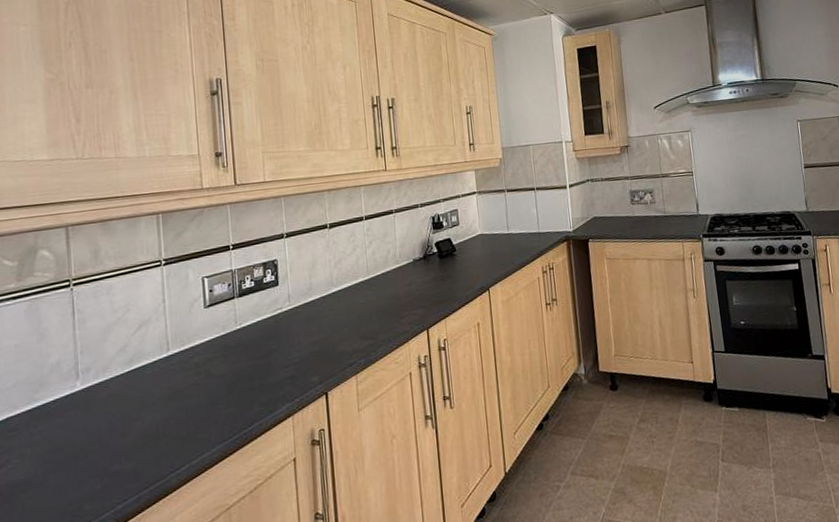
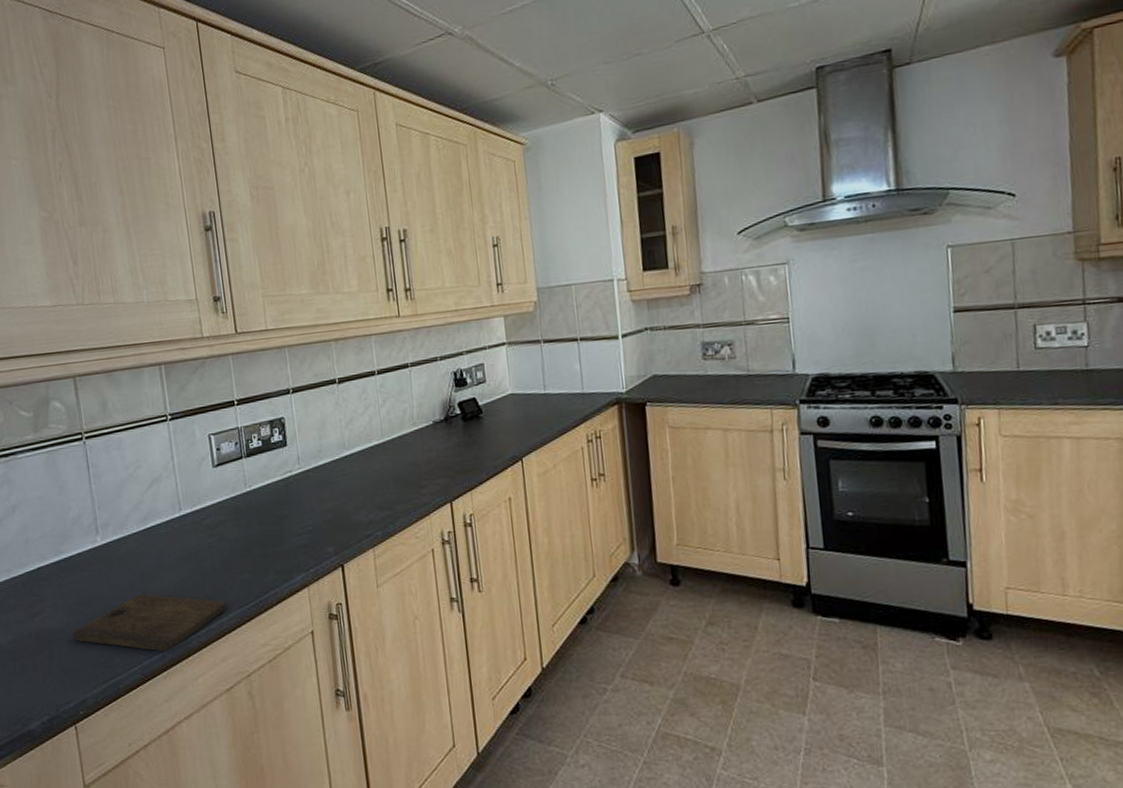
cutting board: none [39,436,209,494] -> present [72,594,226,652]

